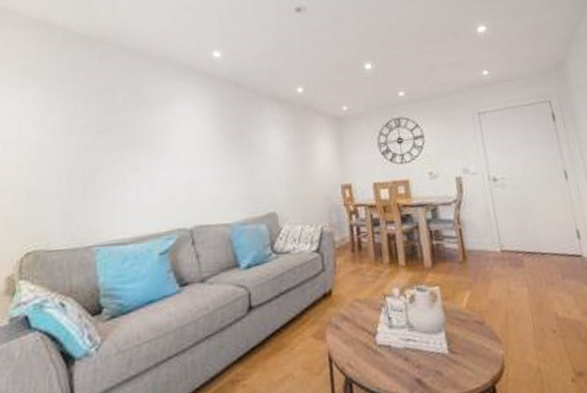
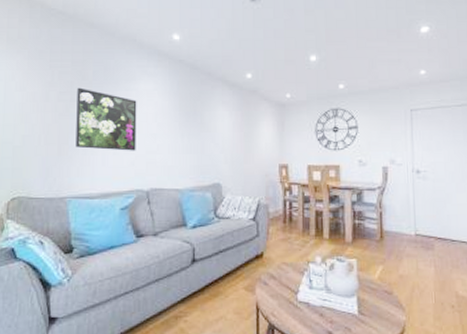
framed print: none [104,117,176,186] -> present [75,87,137,151]

